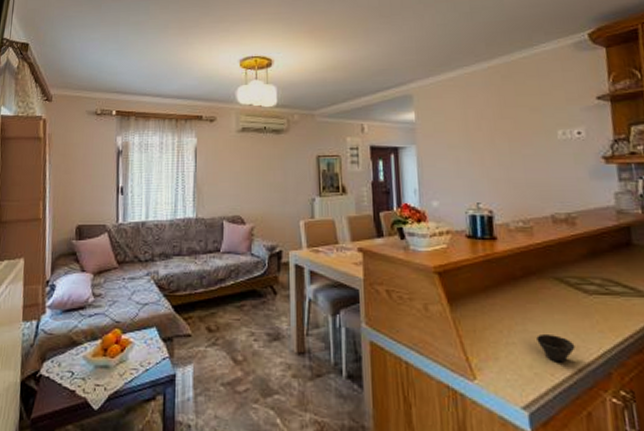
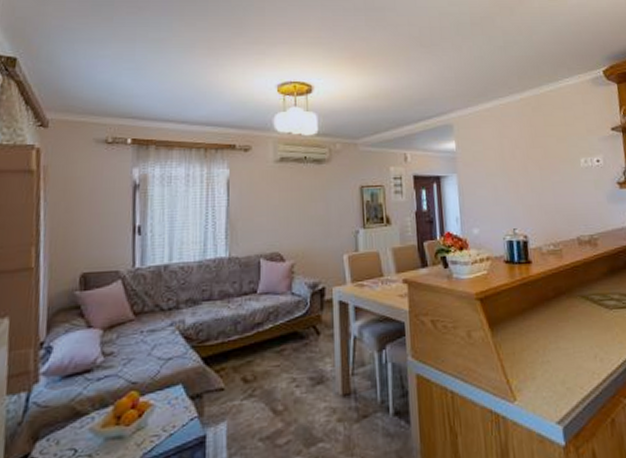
cup: present [536,333,576,363] -> none [567,349,600,376]

